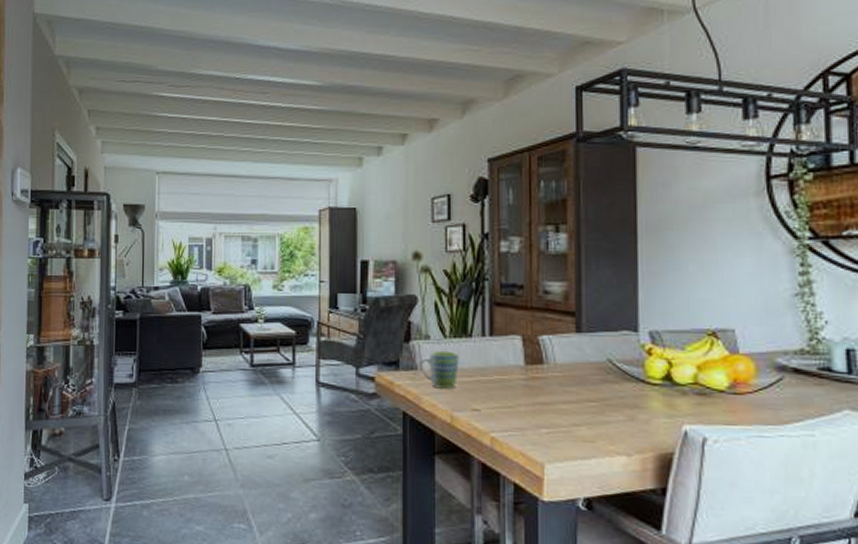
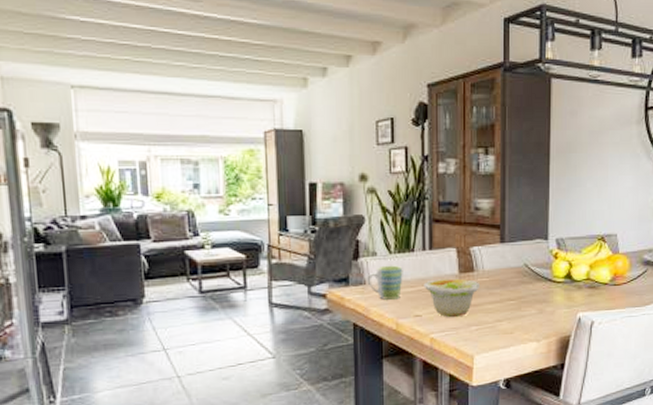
bowl: none [482,370,552,416] -> present [423,278,481,318]

